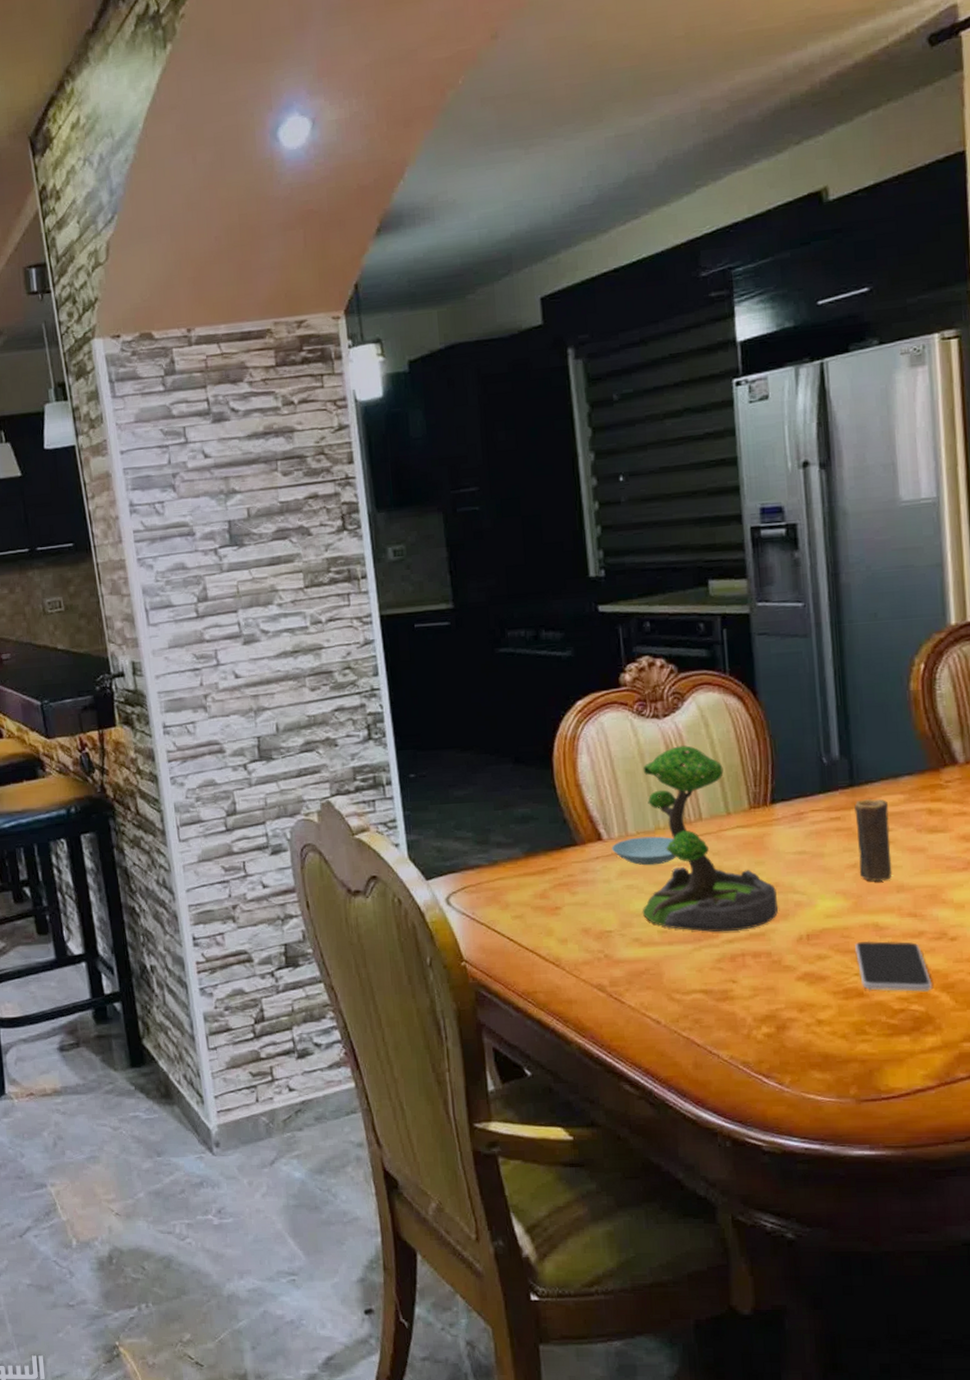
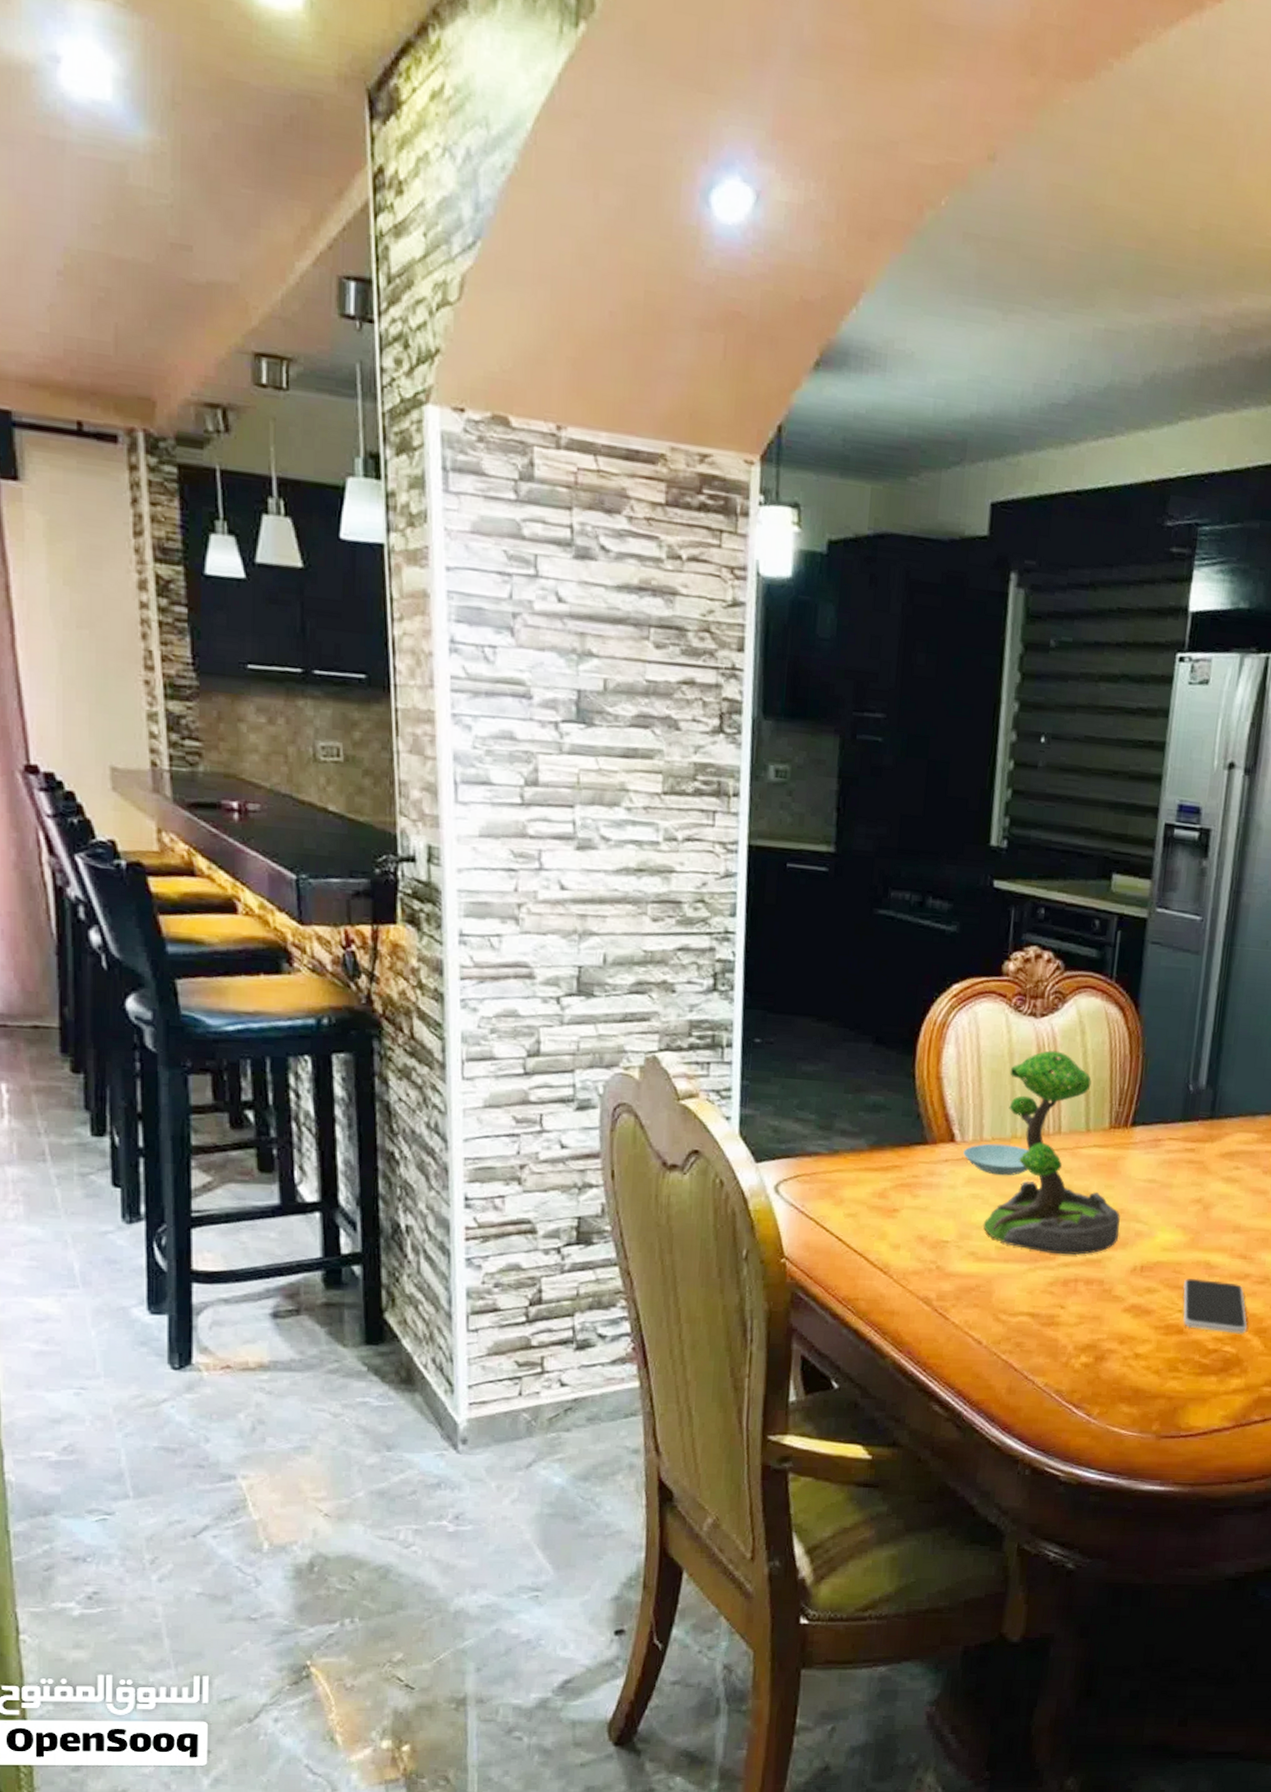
candle: present [854,799,892,882] -> none [1201,1134,1242,1220]

